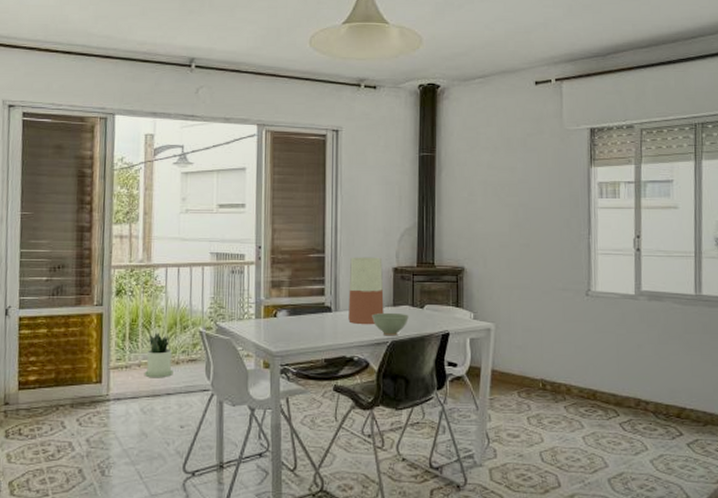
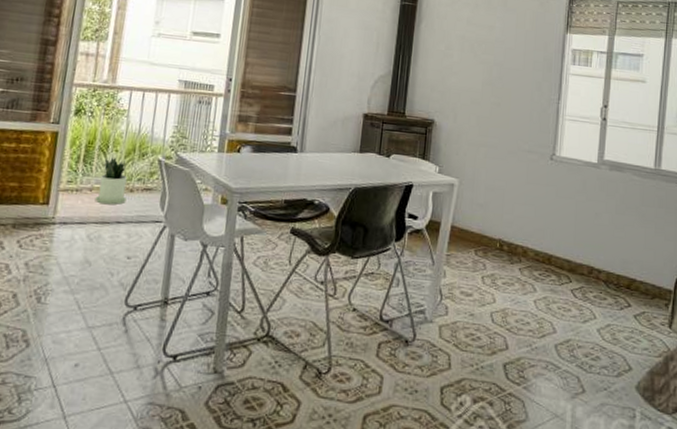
vase: present [348,257,384,324] -> none [313,99,354,169]
bowl: present [372,312,409,336] -> none [337,158,374,183]

